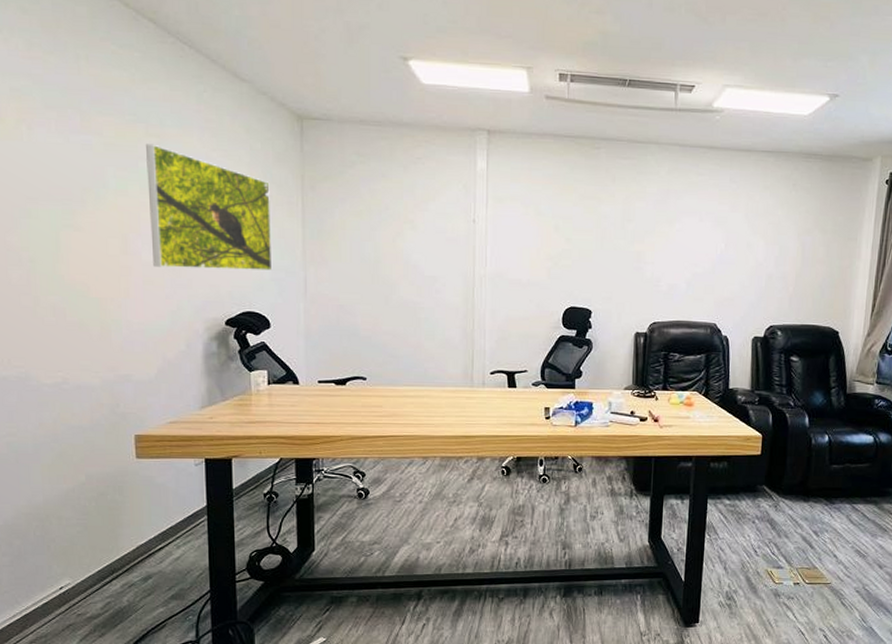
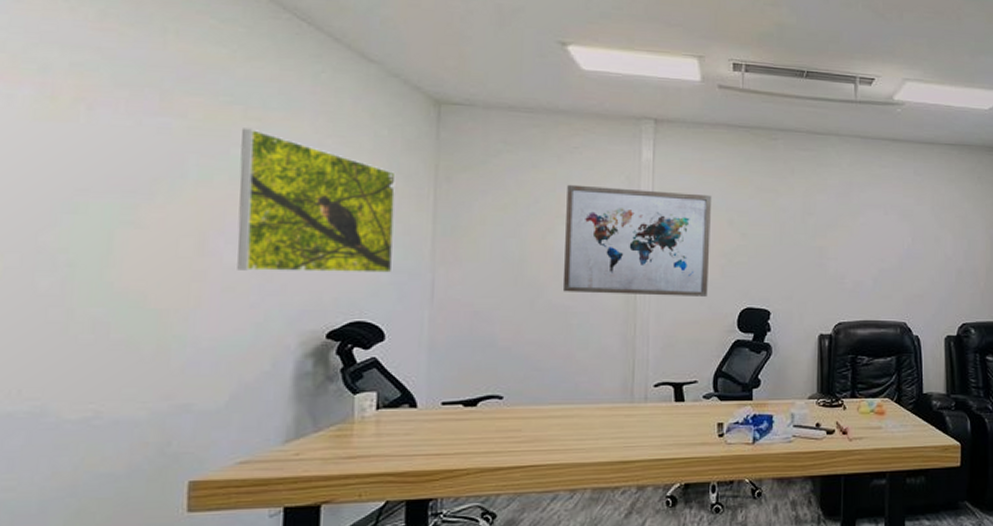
wall art: none [411,192,539,296] -> present [562,184,711,296]

